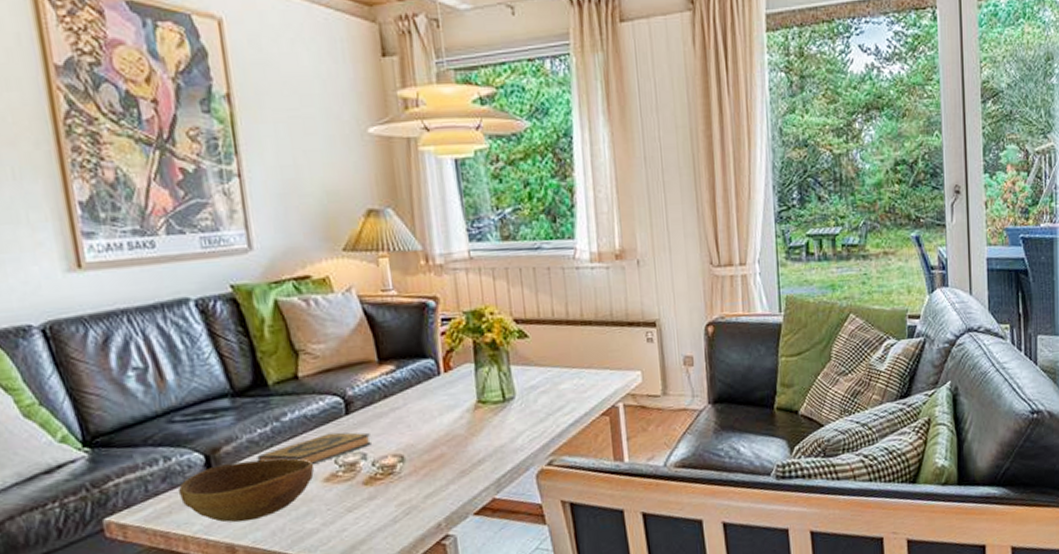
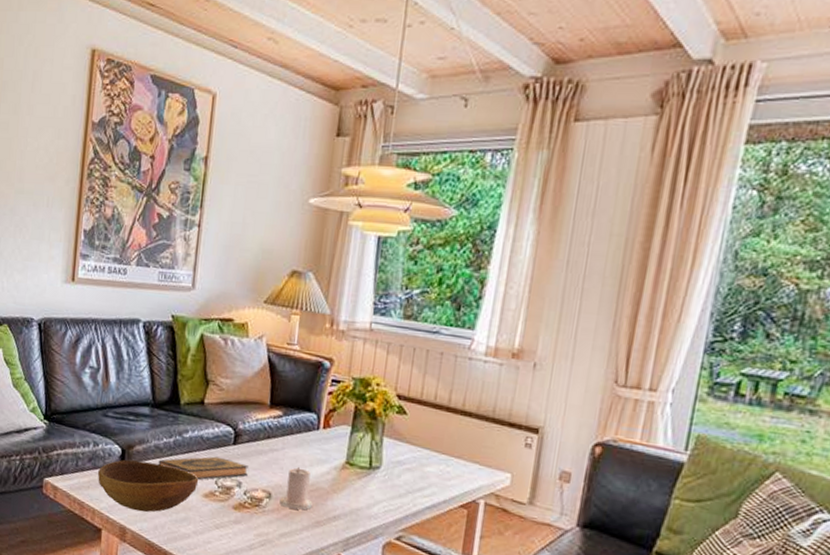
candle: none [415,419,453,467] -> present [280,466,313,510]

